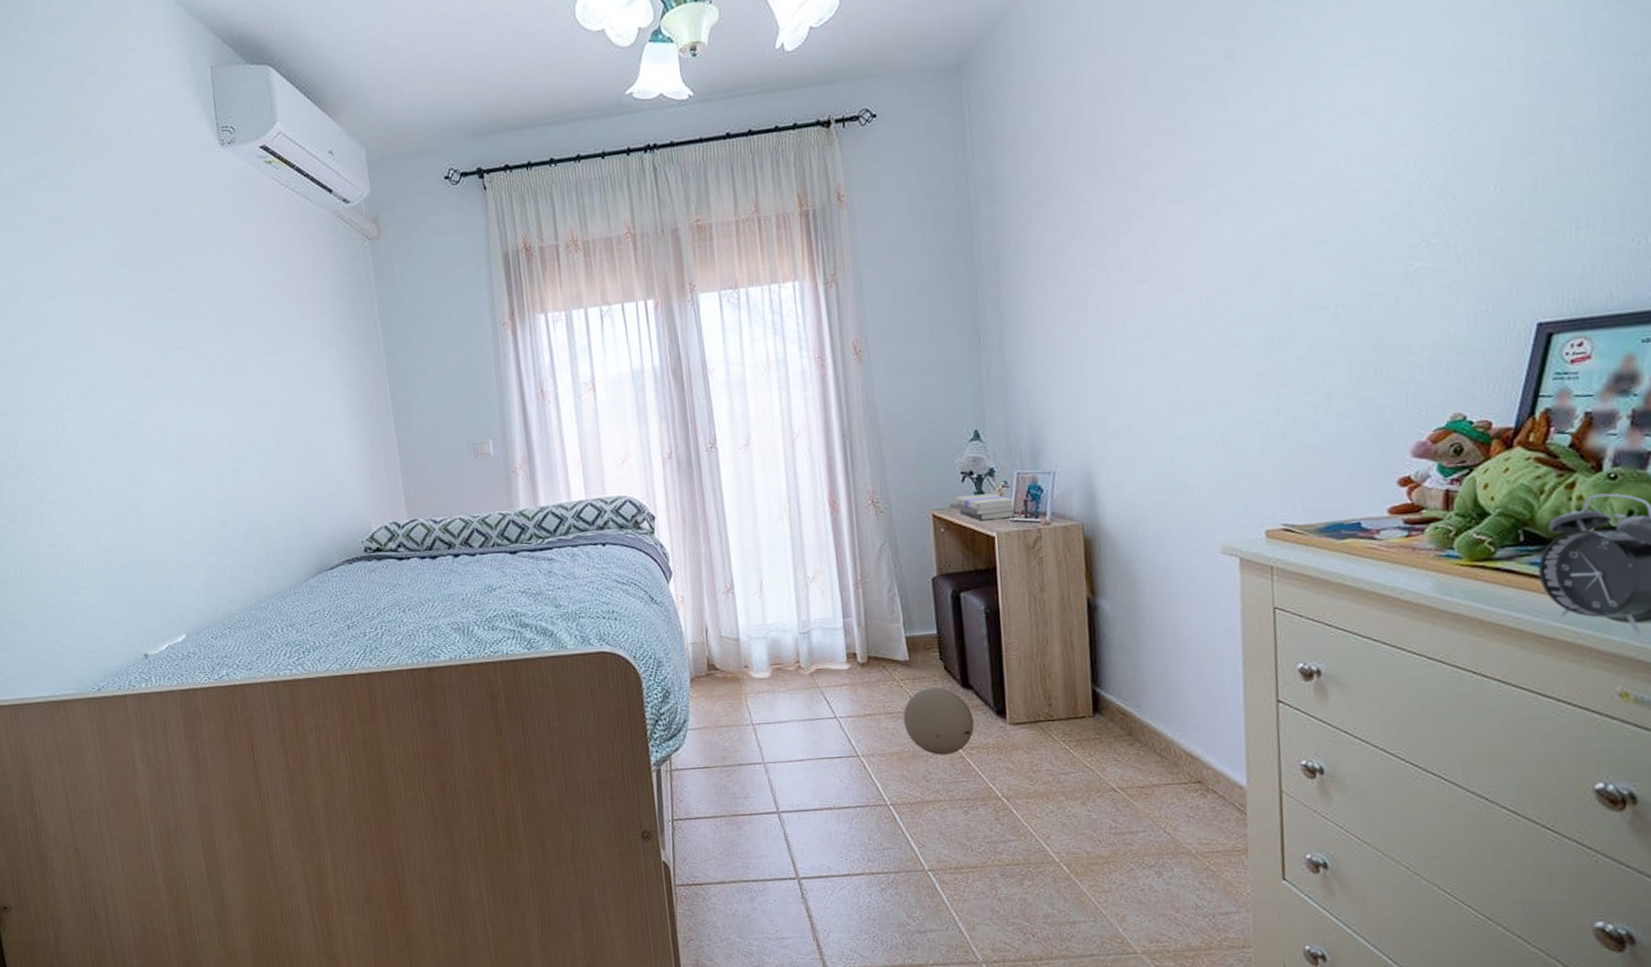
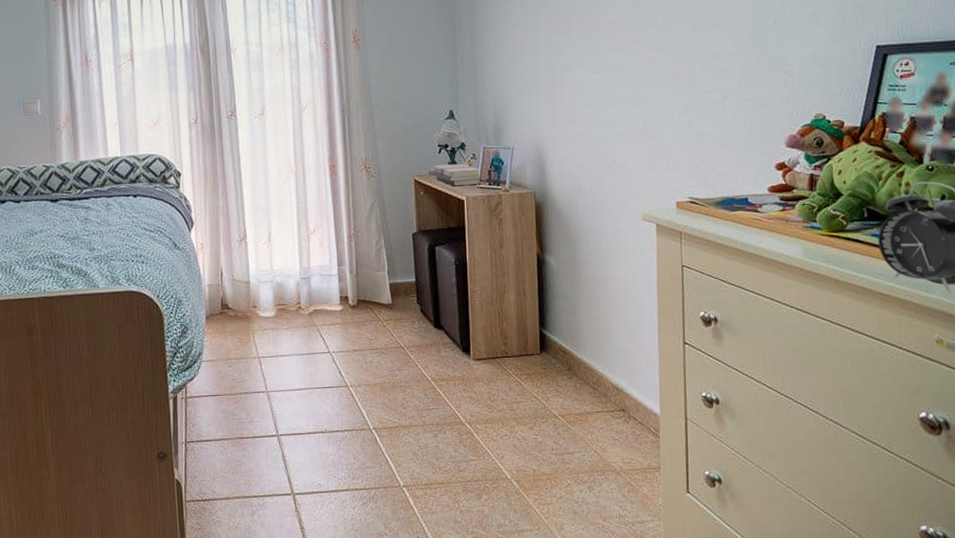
ball: present [903,687,974,755] -> none [385,327,444,386]

